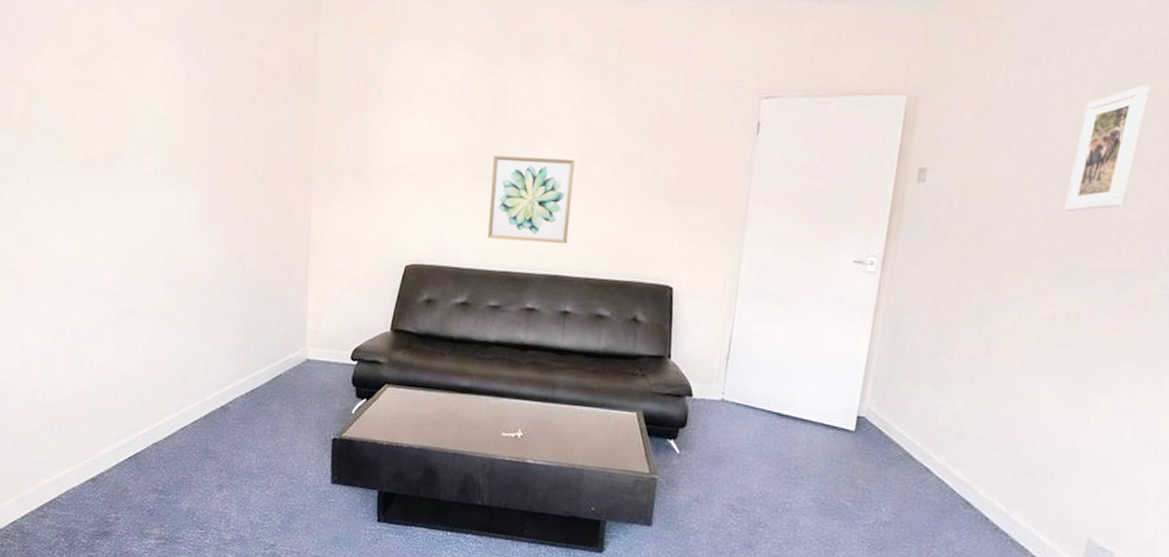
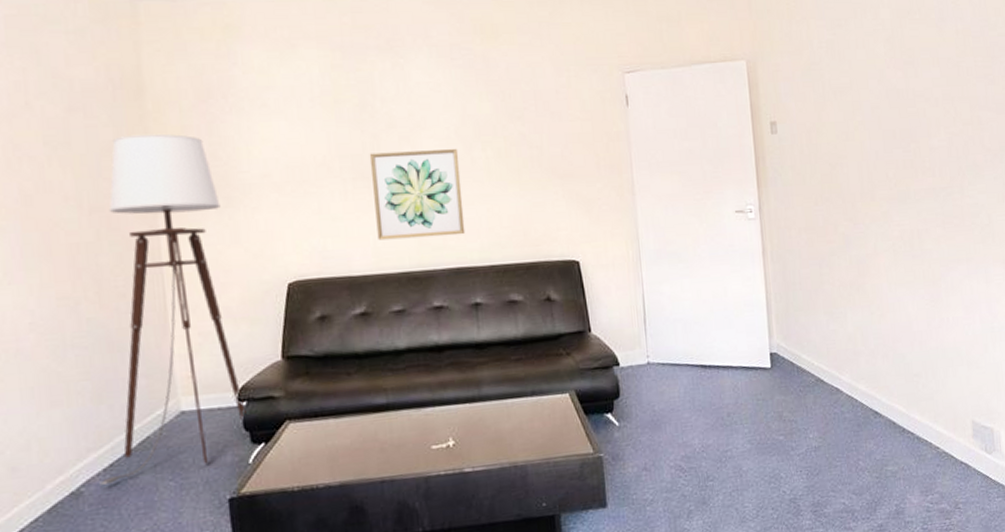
floor lamp: none [242,116,362,406] -> present [99,133,246,485]
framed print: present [1063,85,1152,212] -> none [882,38,928,146]

